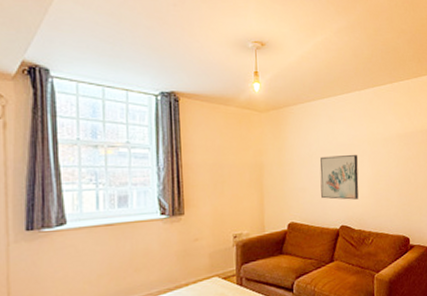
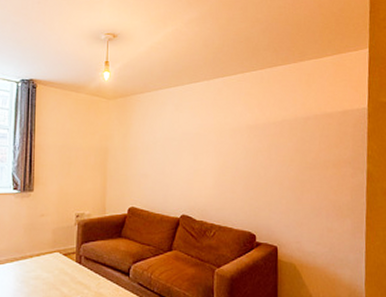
wall art: present [320,154,359,200] -> none [163,143,204,190]

